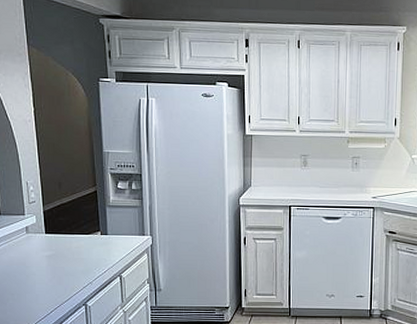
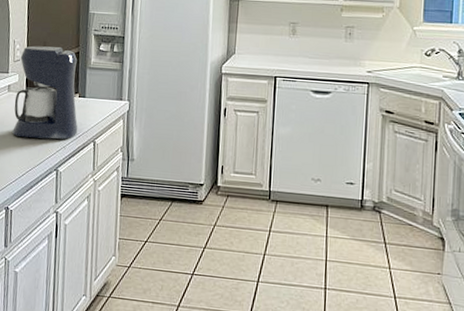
coffee maker: none [34,186,103,277] -> present [12,46,78,139]

